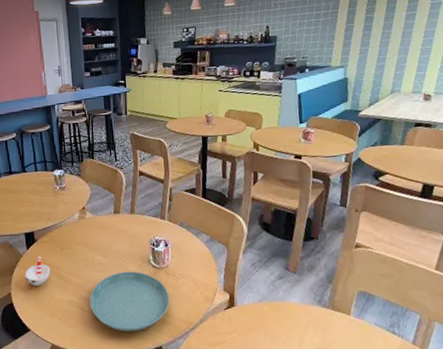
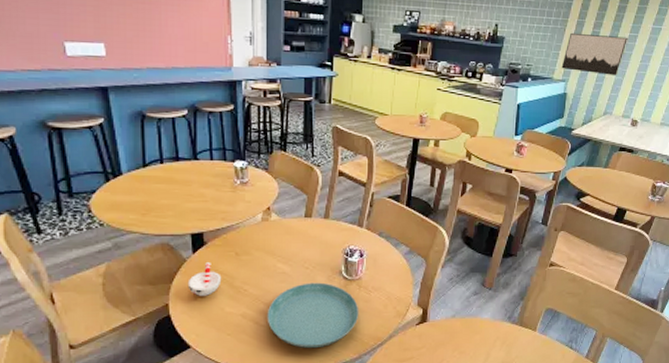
wall art: none [338,16,405,56] -> present [561,32,628,76]

